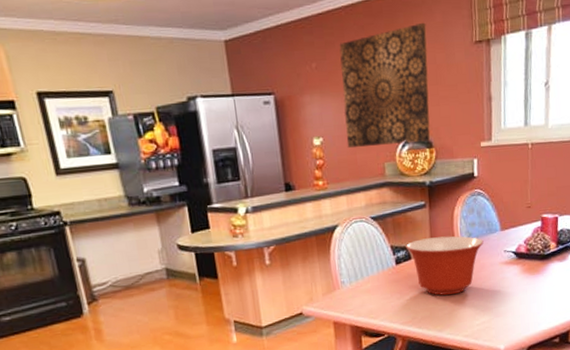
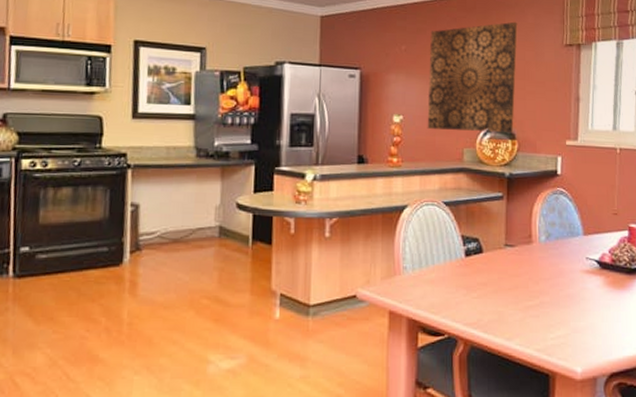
mixing bowl: present [406,236,484,296] -> none [478,232,564,300]

